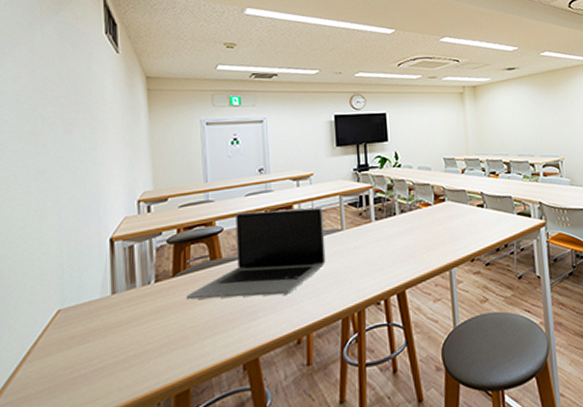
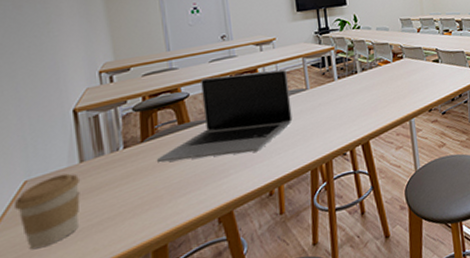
coffee cup: none [45,305,111,384] -> present [13,173,81,250]

